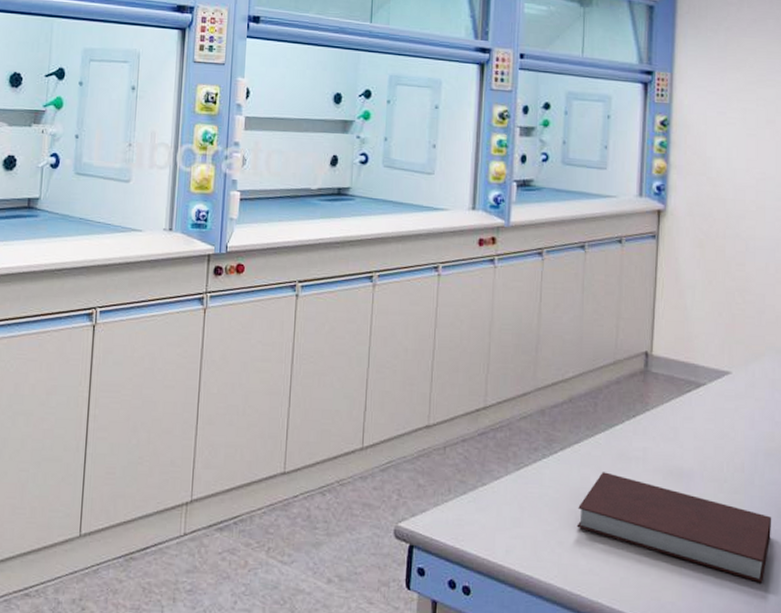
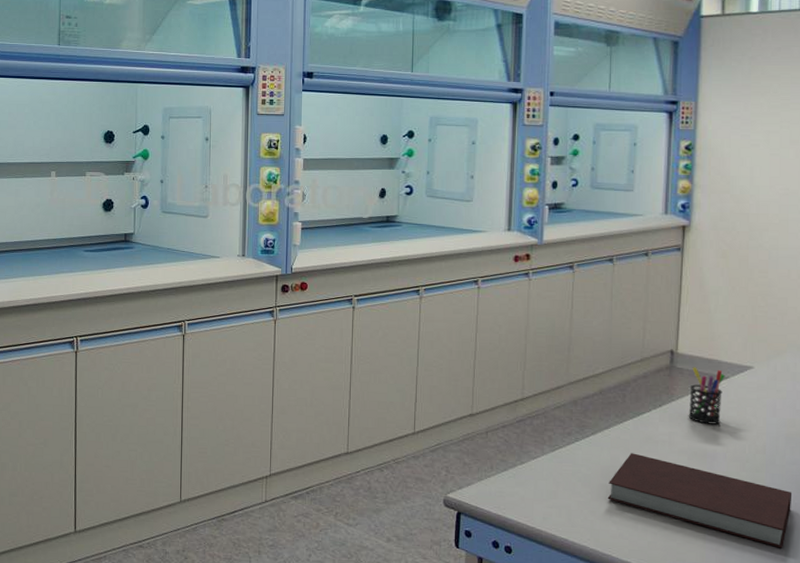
pen holder: none [663,371,702,438] -> present [688,367,725,424]

